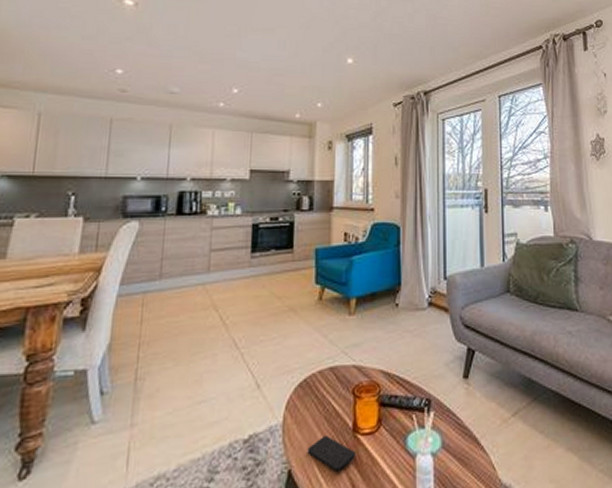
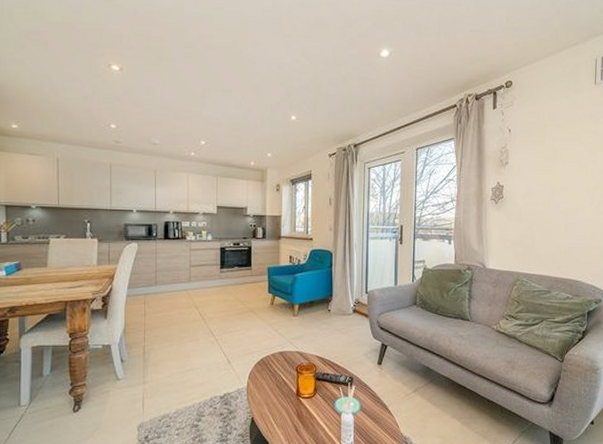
smartphone: present [307,435,357,471] -> none [264,396,299,420]

